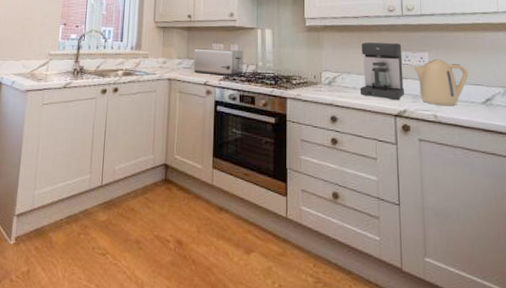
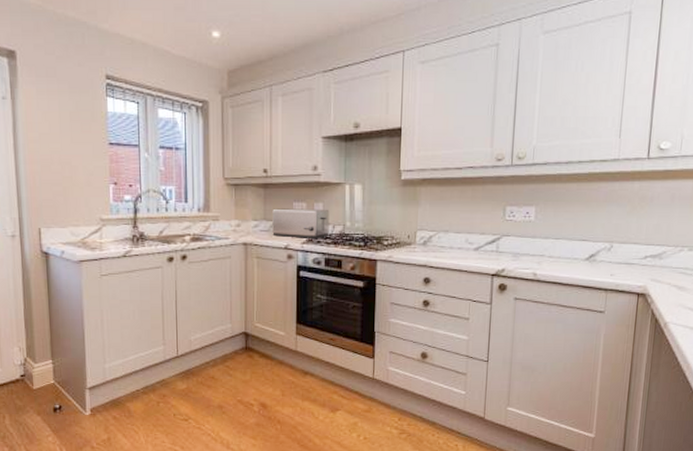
coffee maker: present [359,42,405,99] -> none [456,197,507,258]
kettle: present [414,59,469,106] -> none [518,213,576,264]

